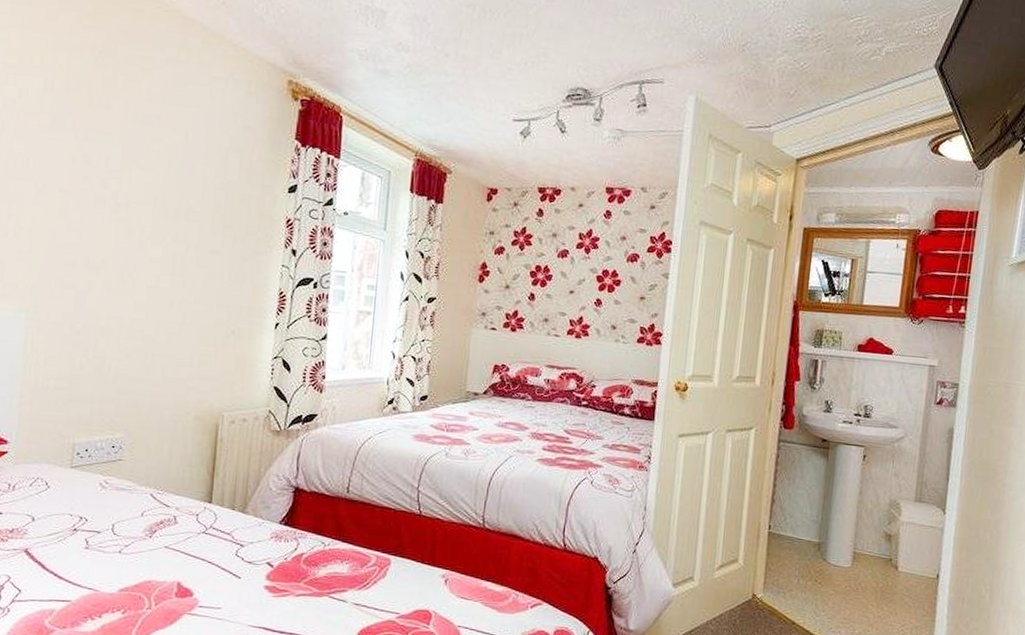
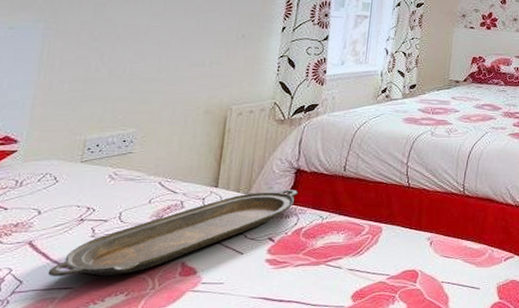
serving tray: none [45,510,297,591] -> present [47,190,298,277]

